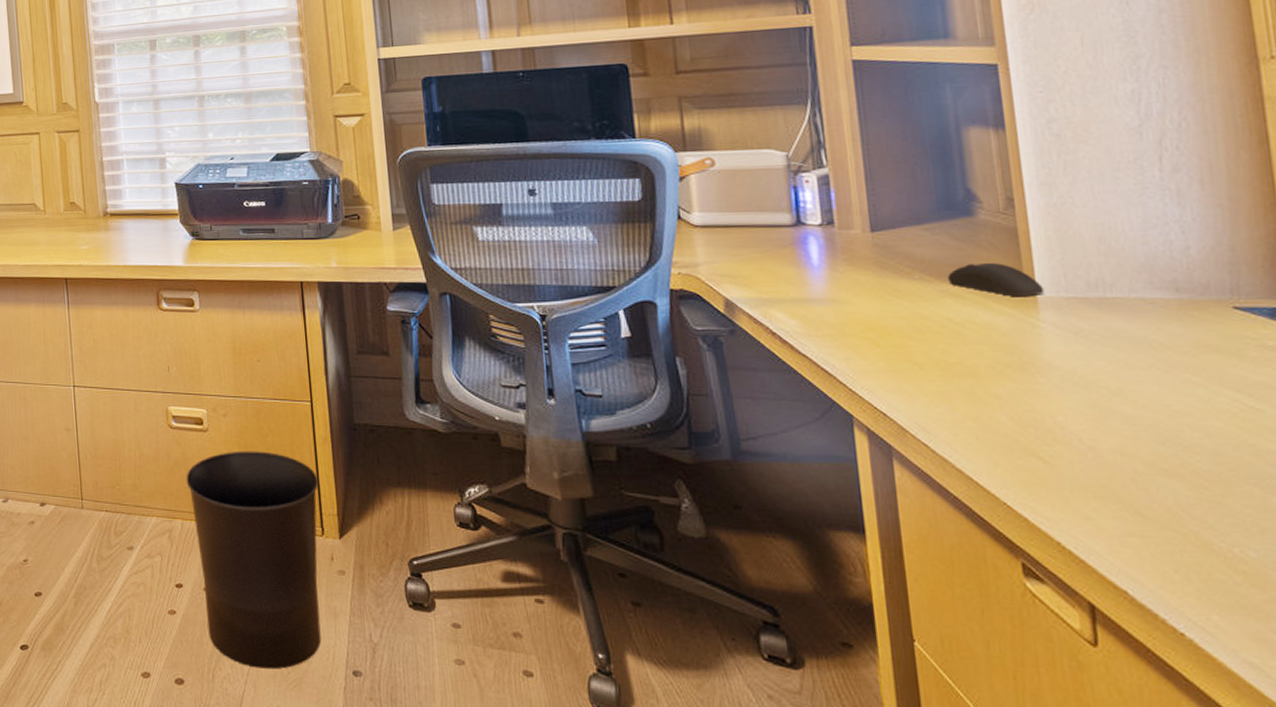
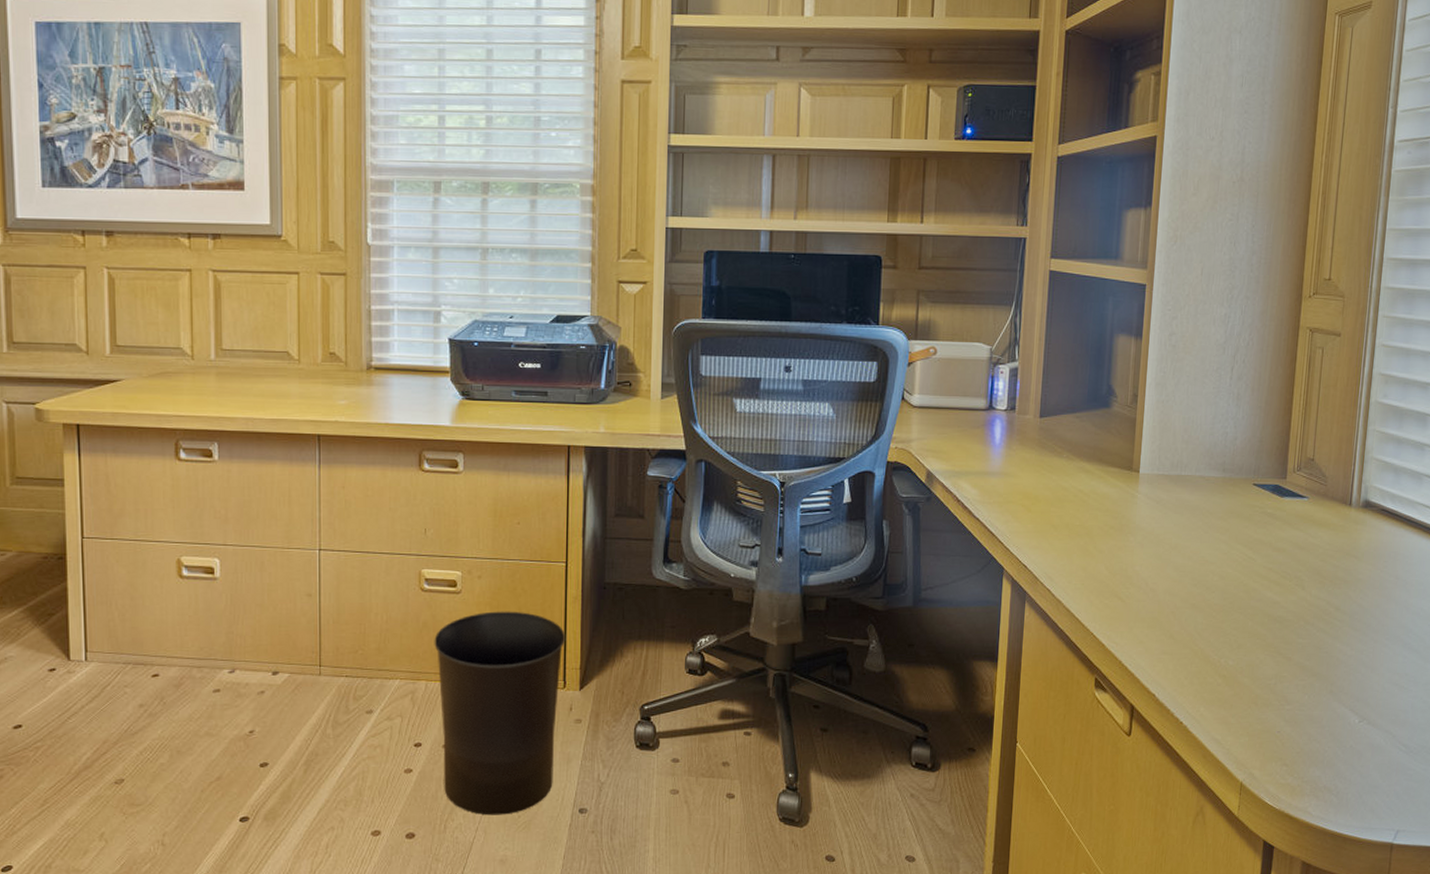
computer mouse: present [947,262,1045,297] -> none [1084,445,1145,474]

